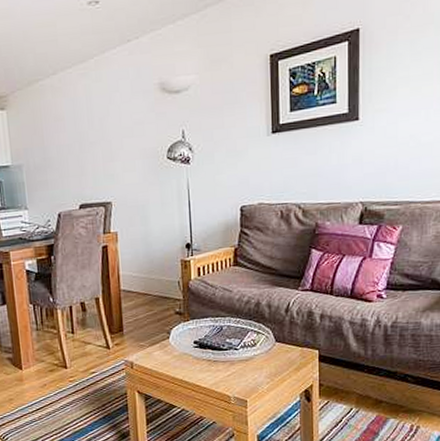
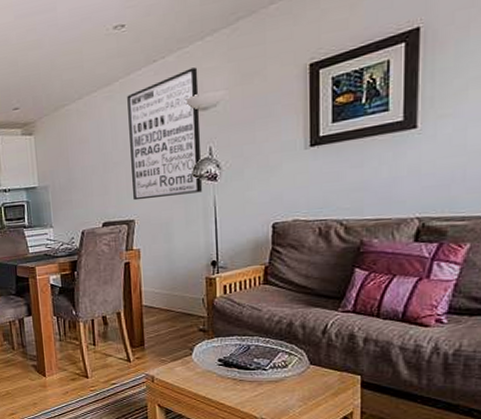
wall art: none [102,50,176,182] -> present [127,67,202,201]

